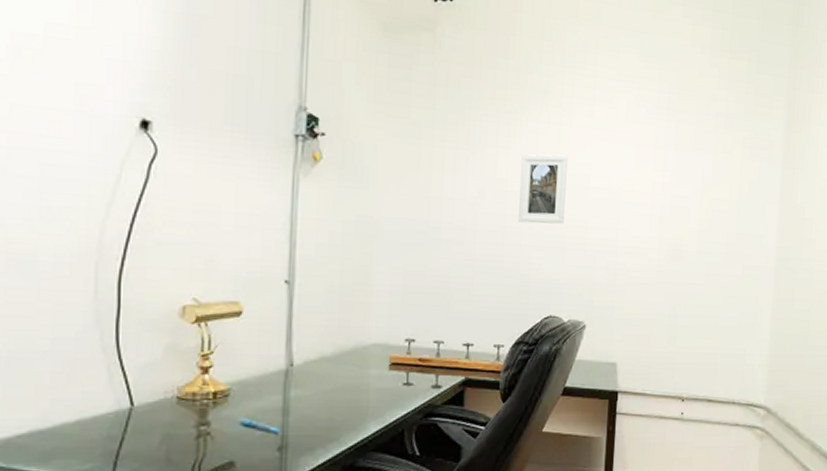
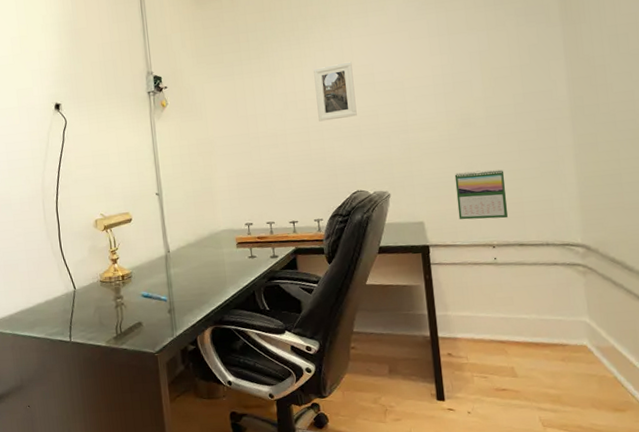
calendar: none [653,311,706,370] -> present [454,169,509,220]

